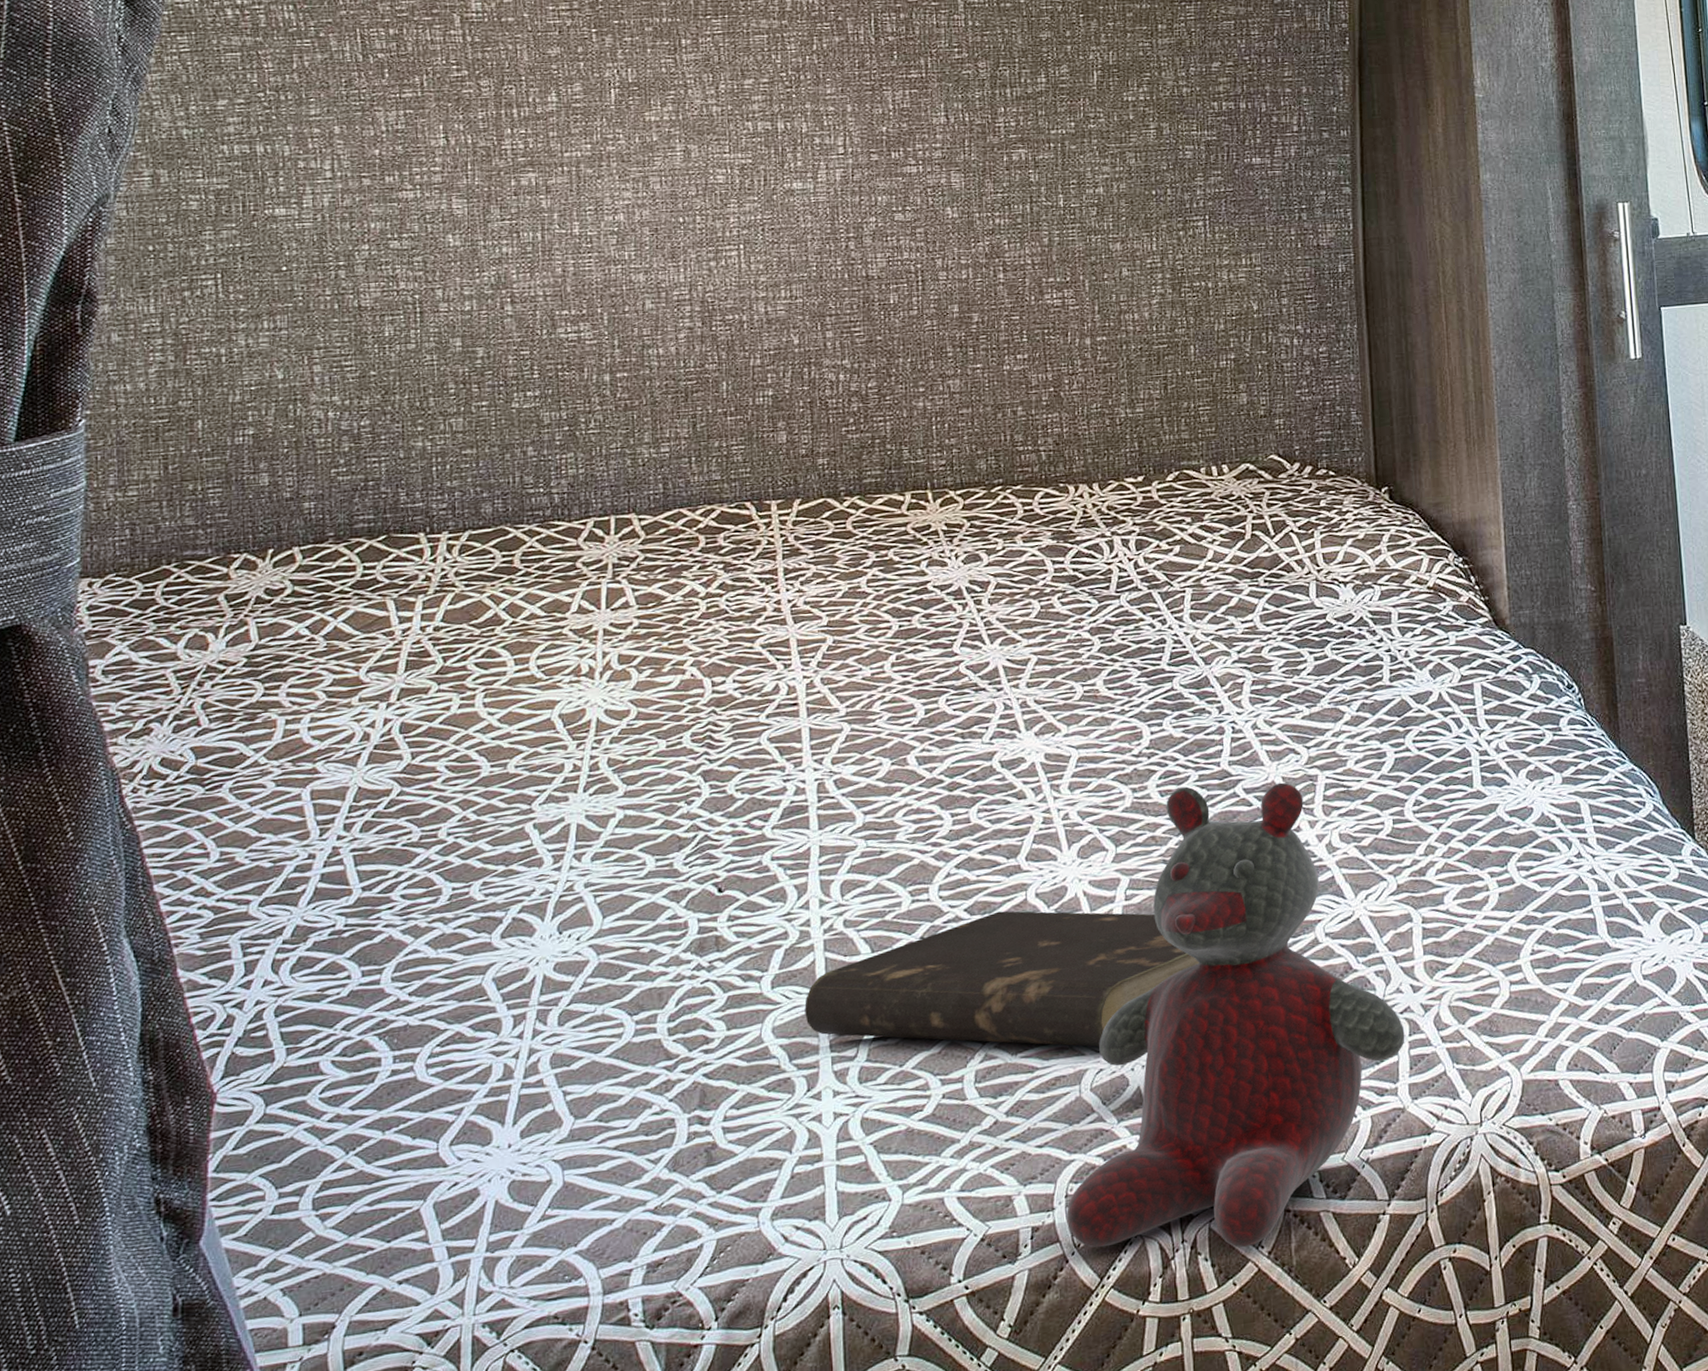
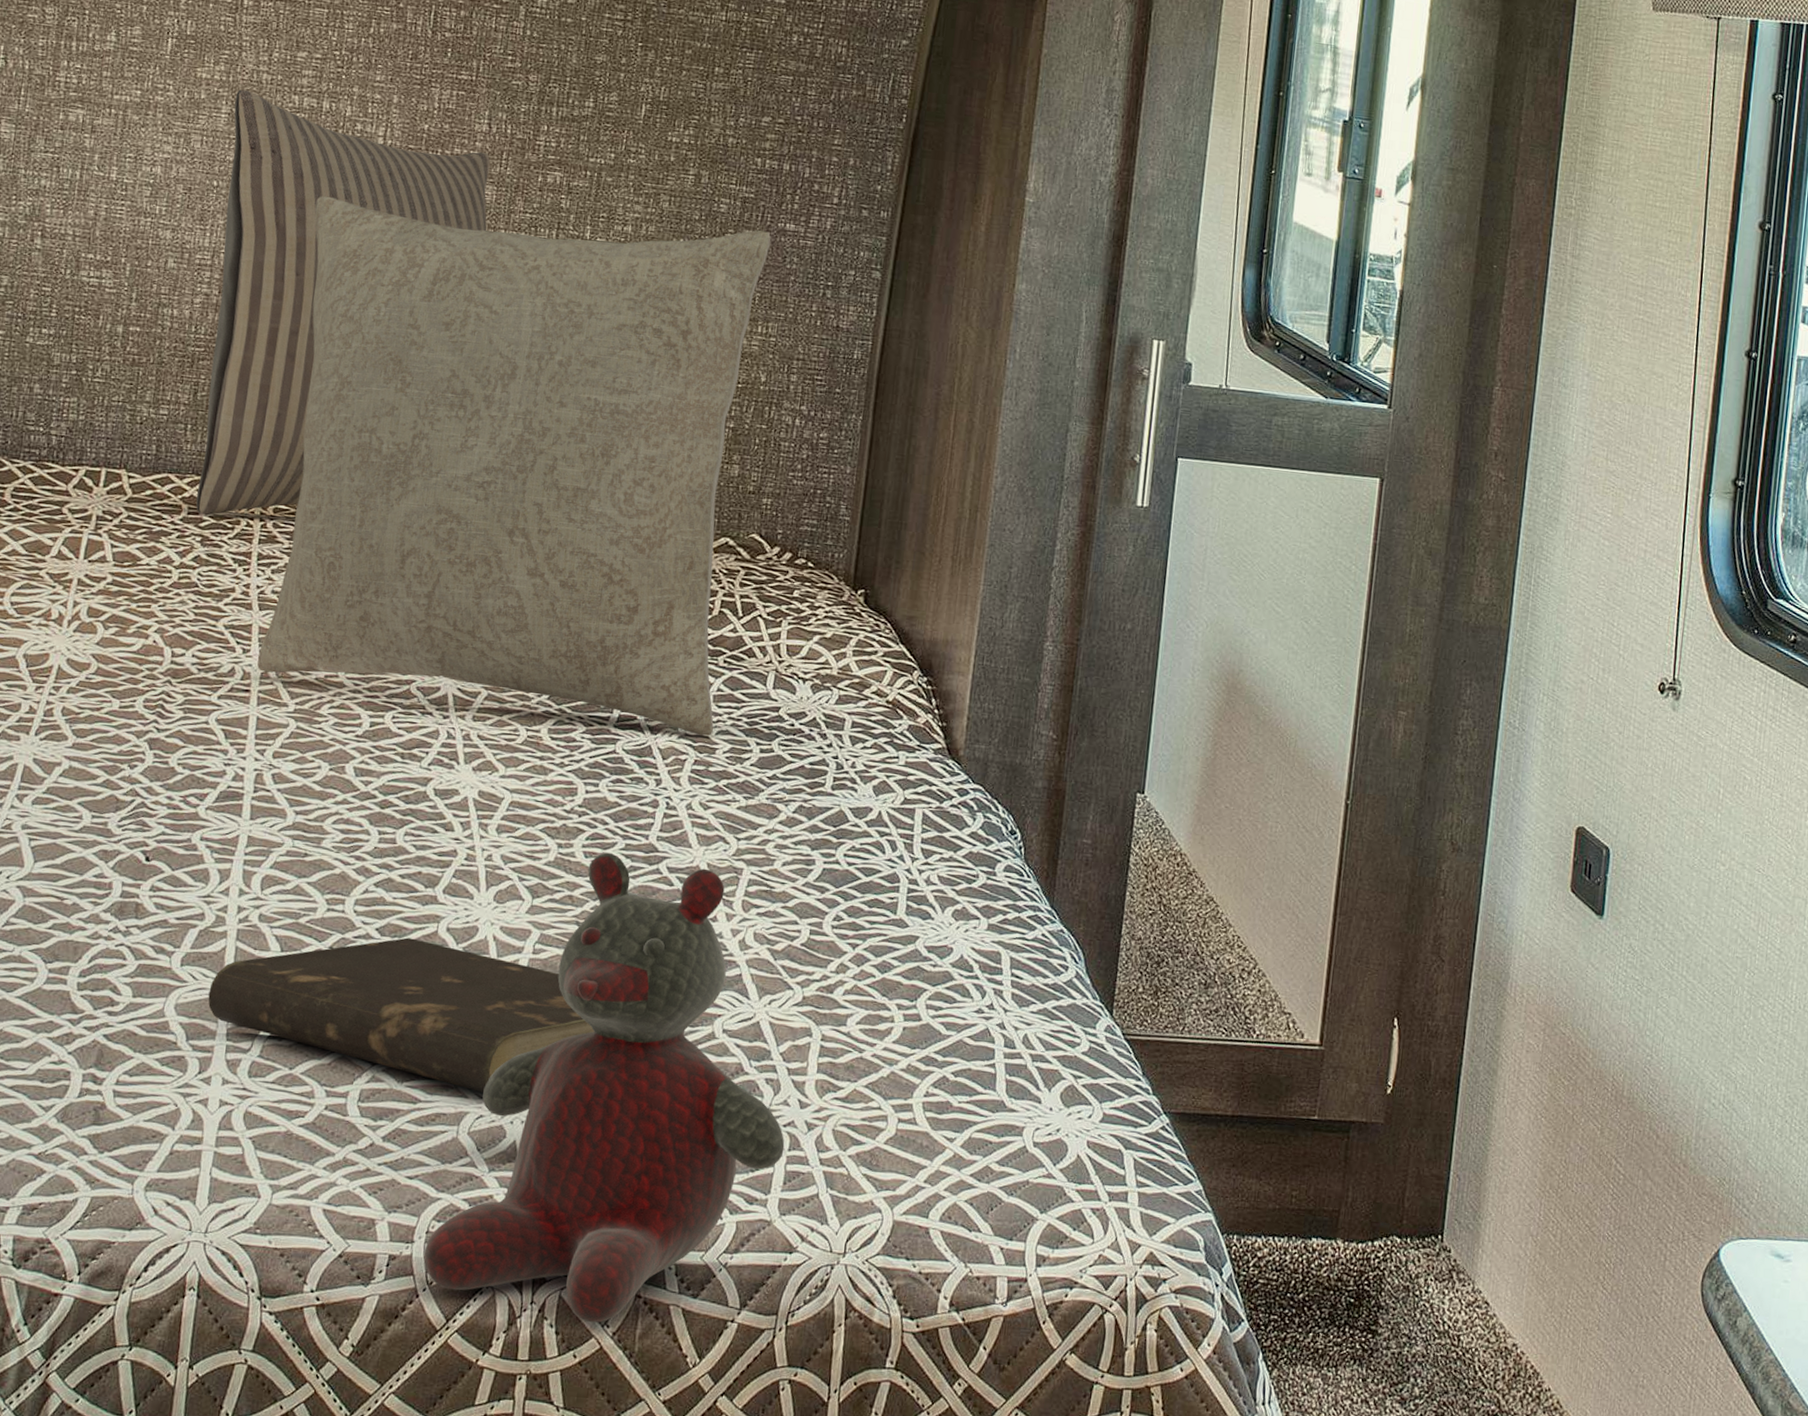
pillow: none [688,125,961,542] -> present [195,89,491,515]
pillow: none [786,169,1266,683] -> present [257,196,771,736]

